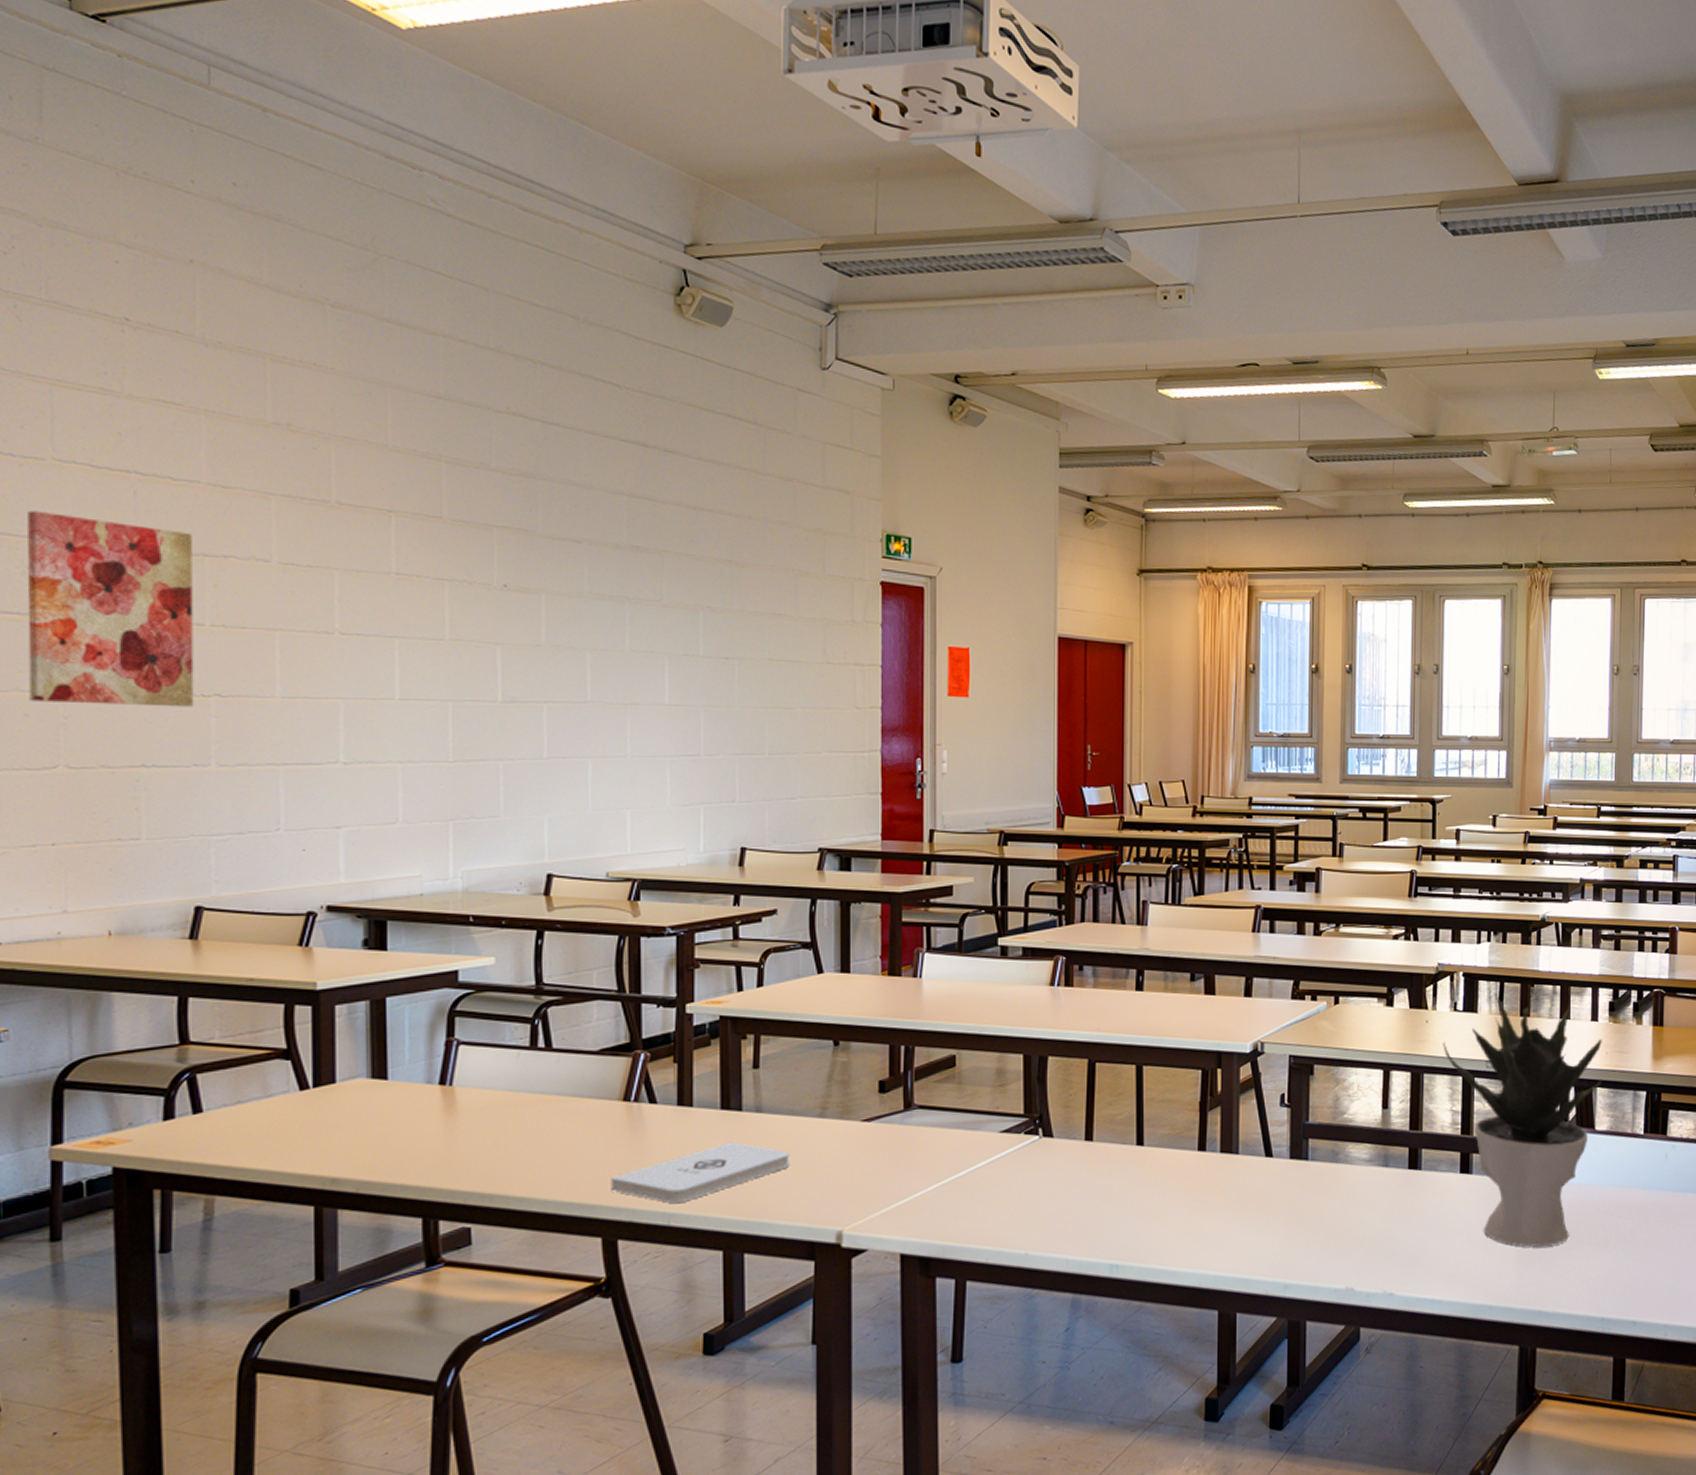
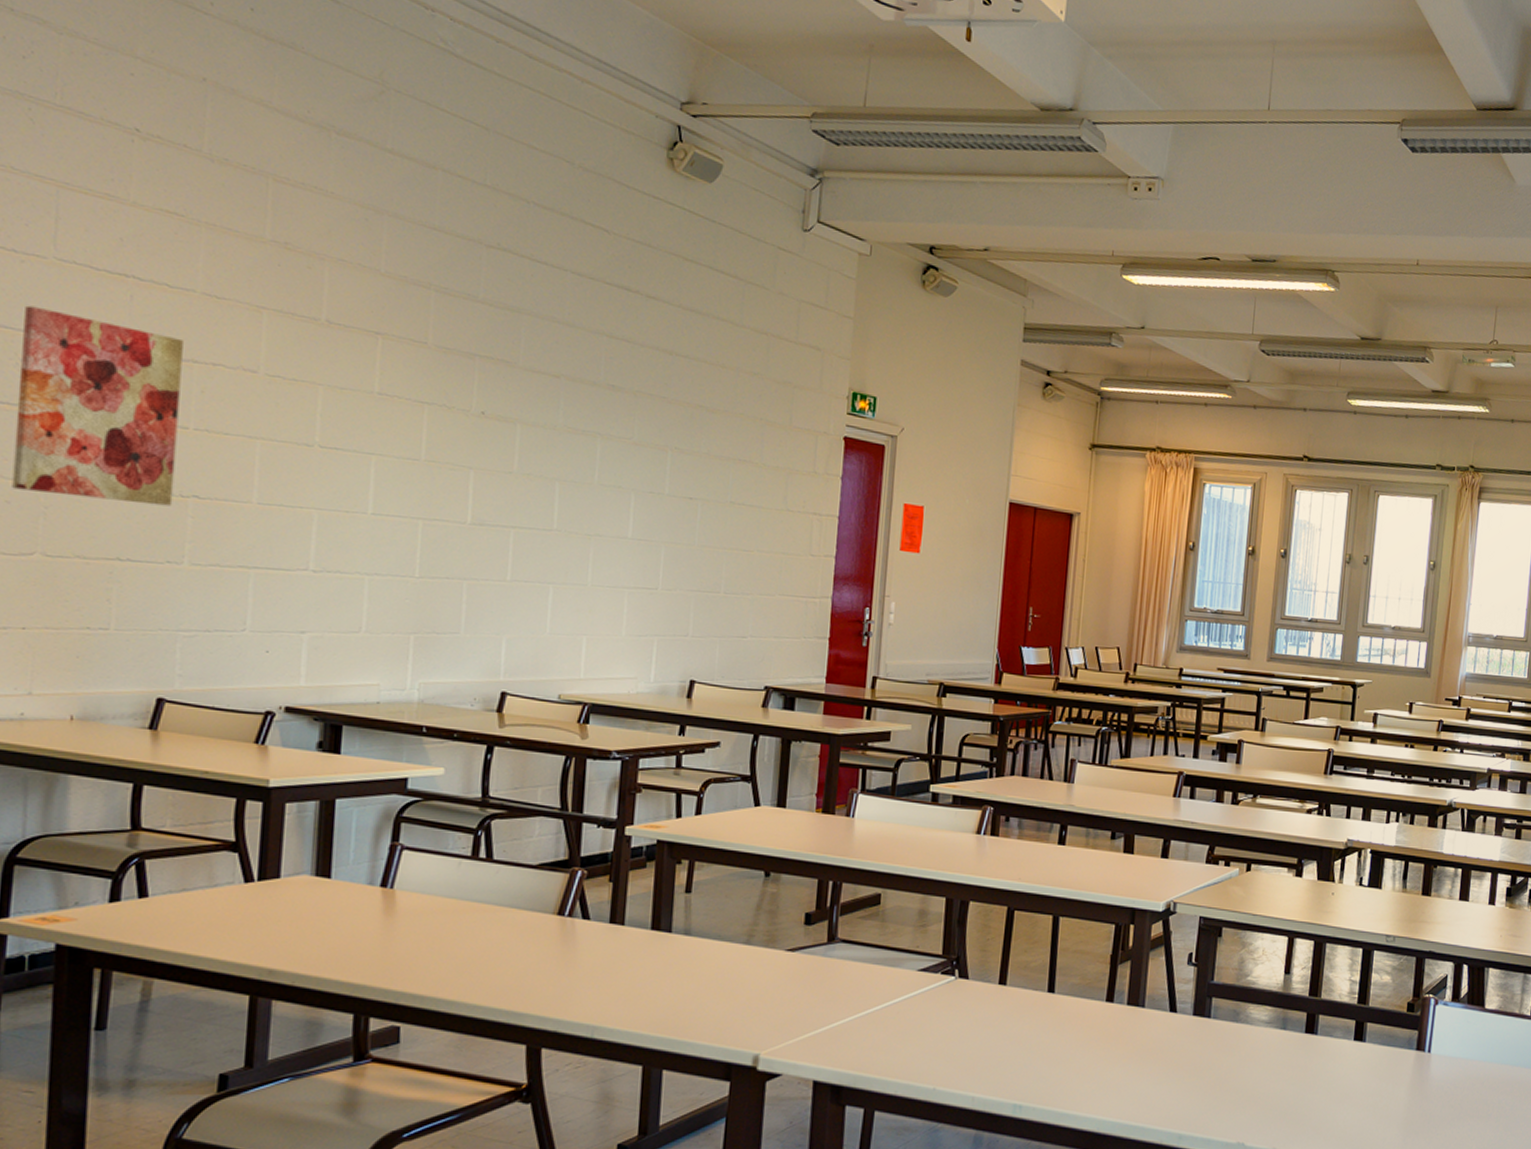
notepad: present [610,1141,790,1204] -> none [538,961,714,1018]
potted plant: present [1443,994,1603,1247] -> none [1346,872,1498,1115]

